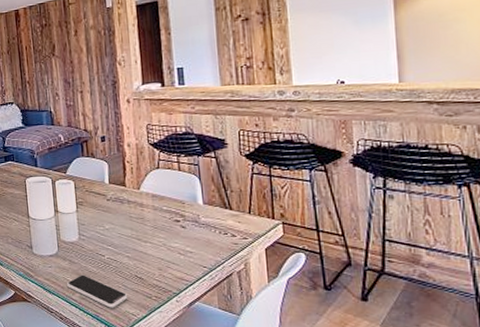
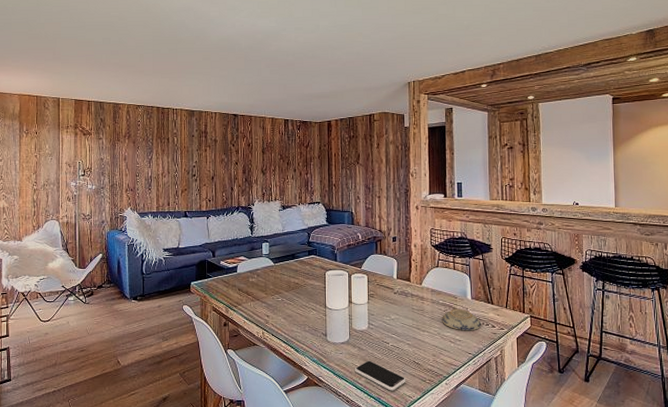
decorative bowl: none [167,215,218,242] -> present [442,308,481,331]

